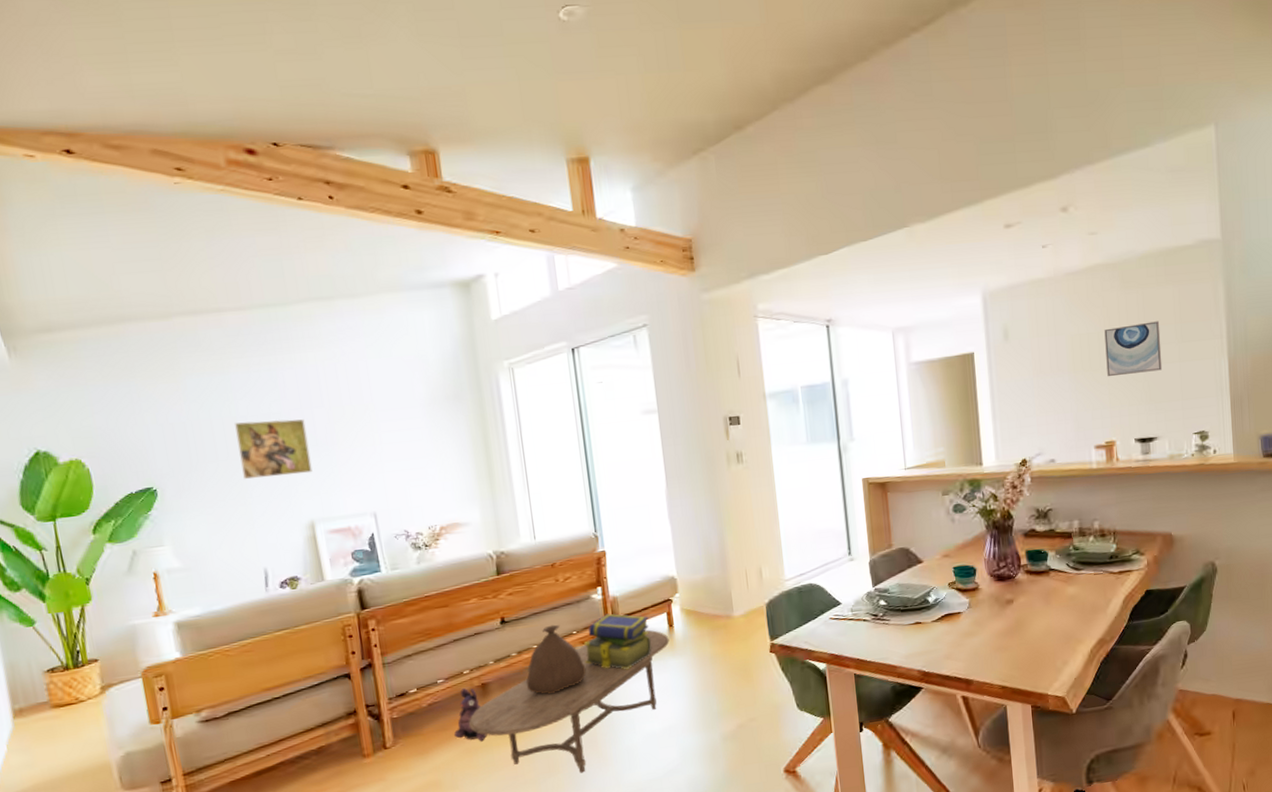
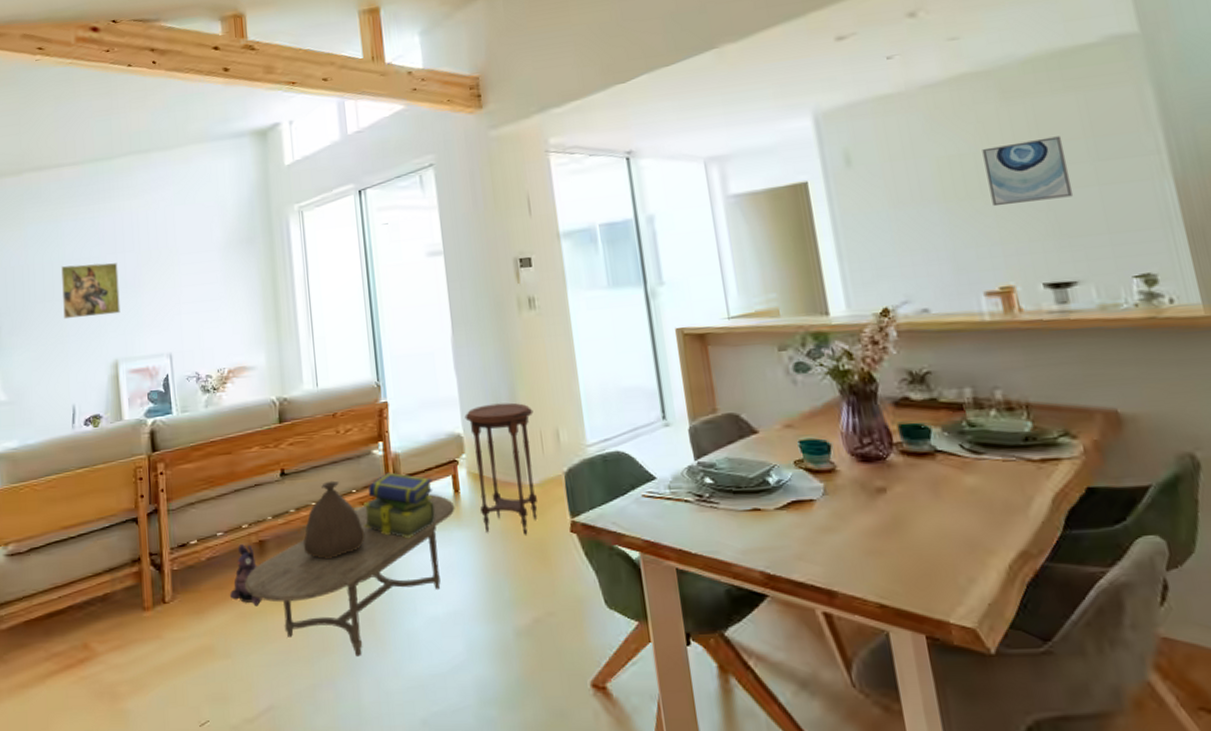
side table: none [678,546,742,659] -> present [464,402,538,535]

